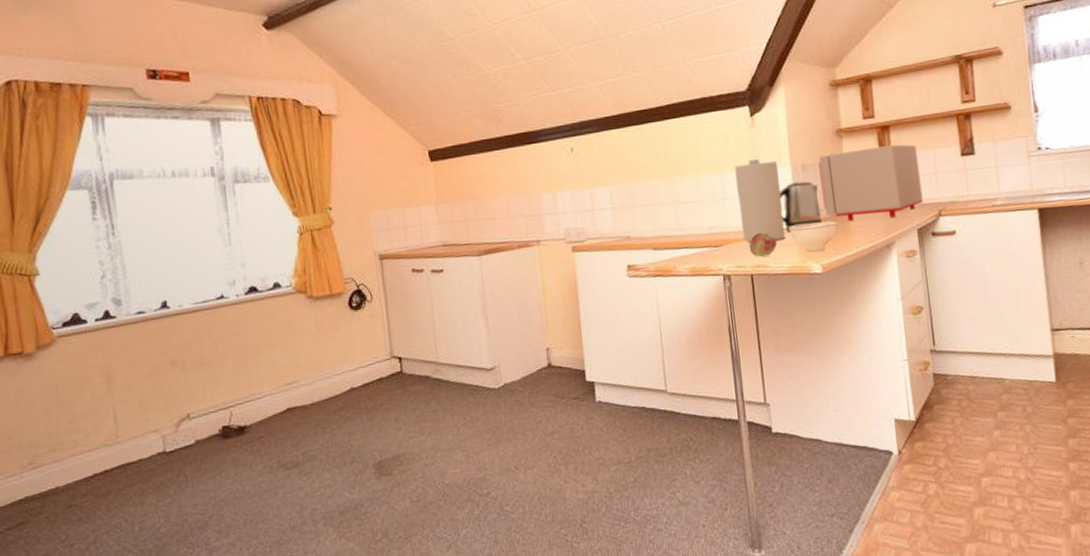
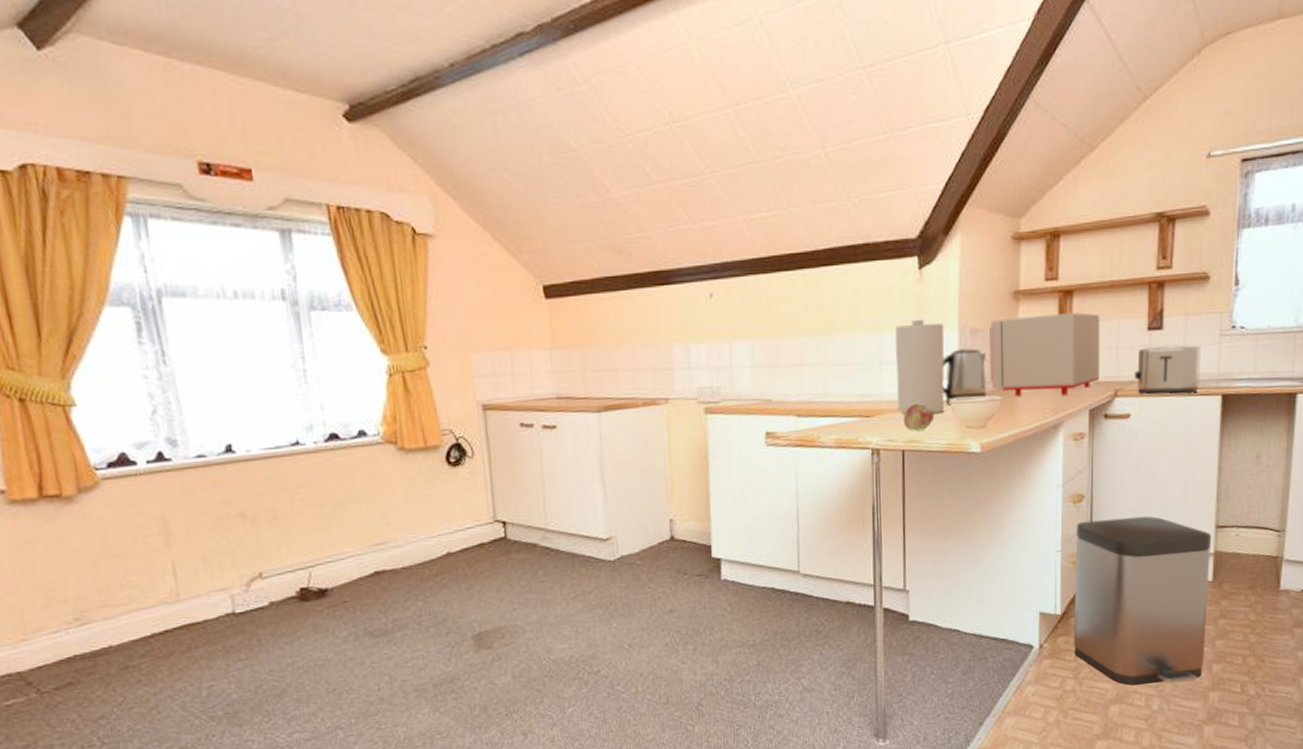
pedal bin: none [919,323,1060,488] -> present [1074,516,1212,686]
toaster: none [954,166,1016,214] -> present [1134,345,1201,396]

